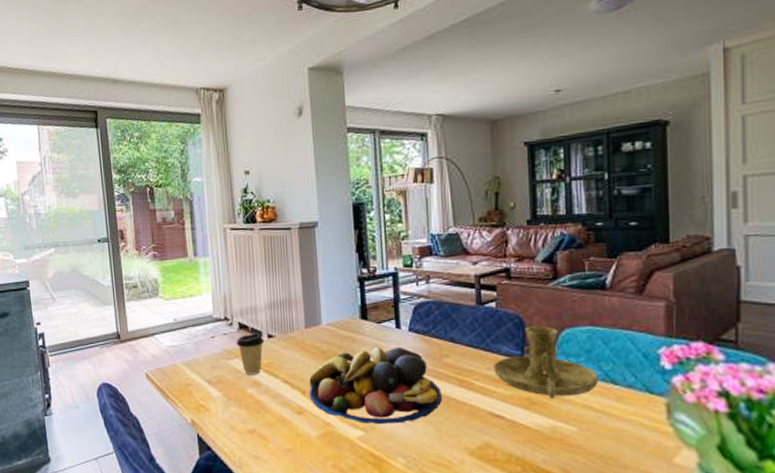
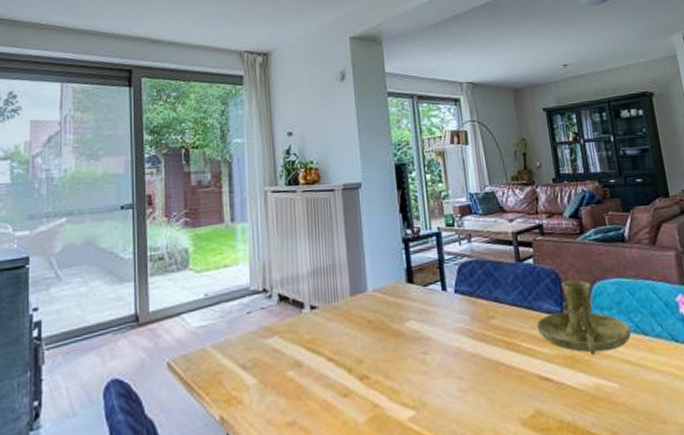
coffee cup: present [236,333,265,375] -> none [275,304,307,355]
fruit bowl: present [309,346,442,424] -> none [355,310,492,401]

